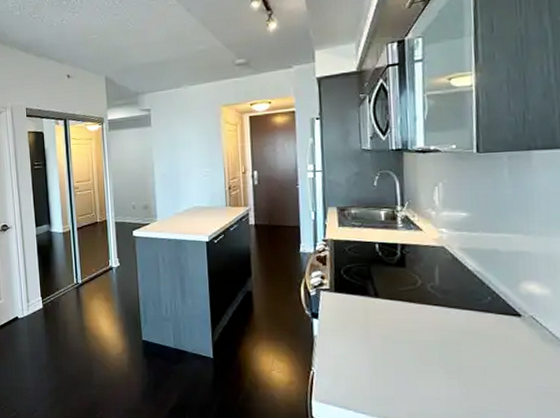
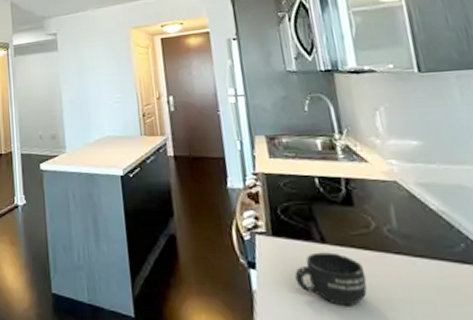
mug: none [350,305,408,347] -> present [294,252,367,307]

